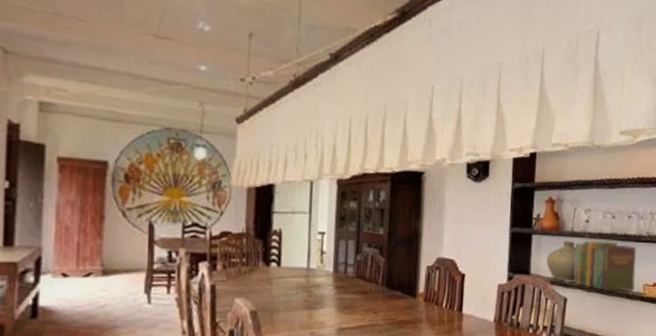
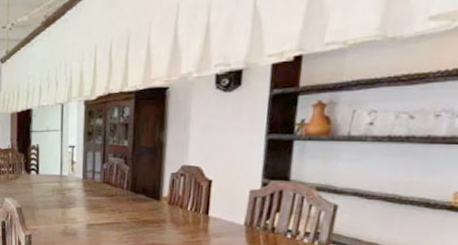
ceramic jug: present [546,241,576,282] -> none [311,146,354,189]
books: present [573,240,636,292] -> none [347,144,446,200]

